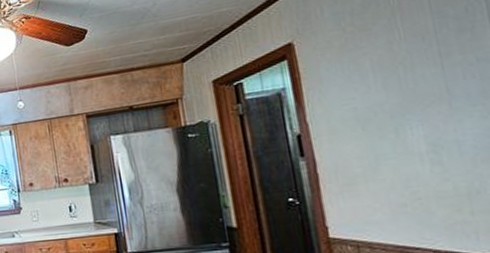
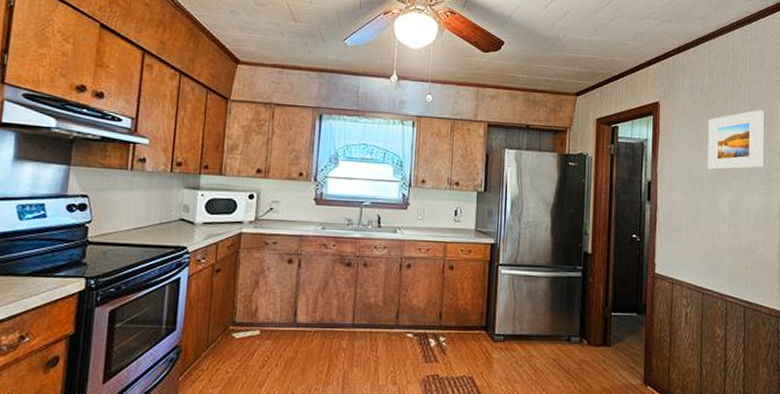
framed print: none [370,13,473,104] -> present [708,110,764,170]

